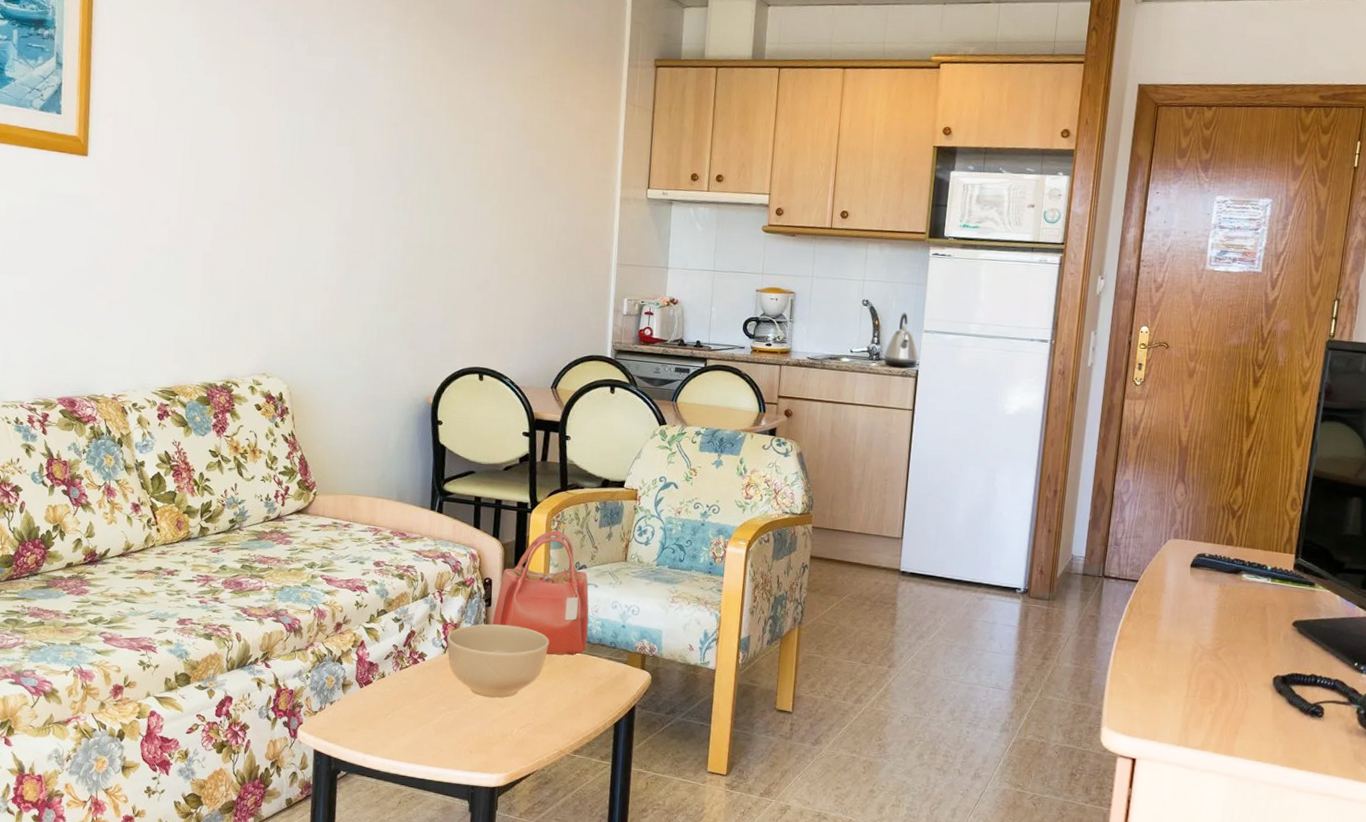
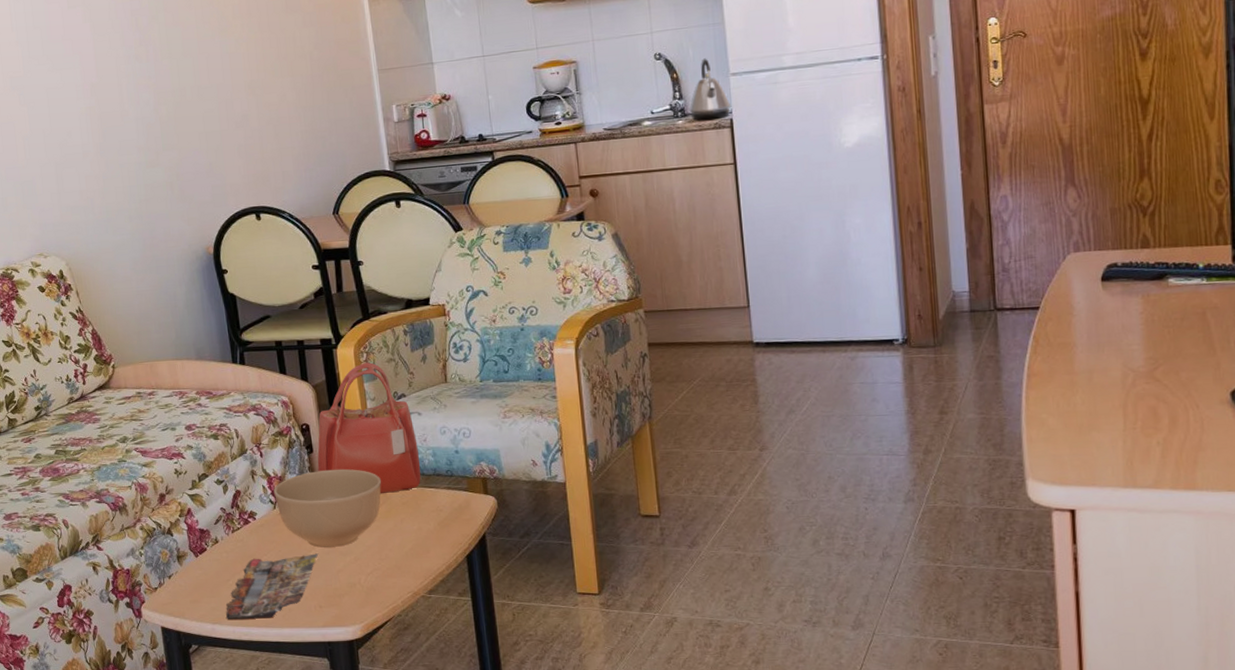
magazine: none [378,697,479,756] -> present [225,553,319,620]

